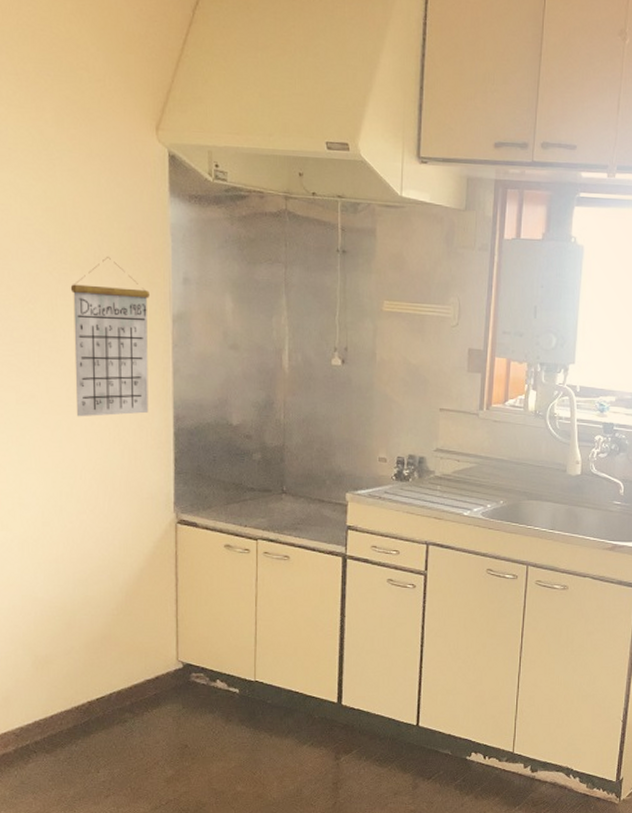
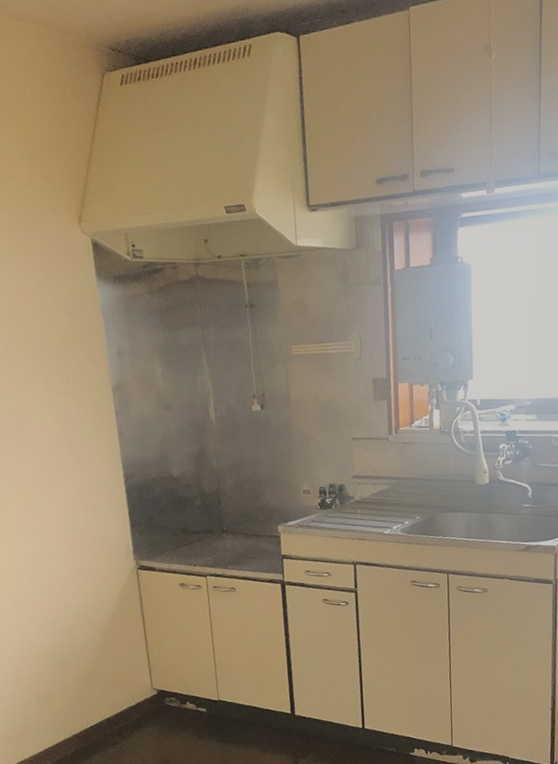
calendar: present [70,257,150,417] -> none [26,343,103,487]

